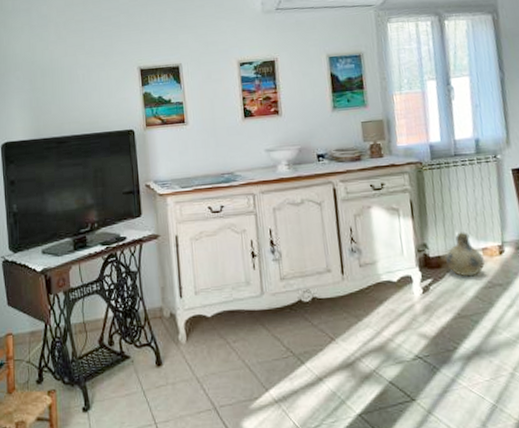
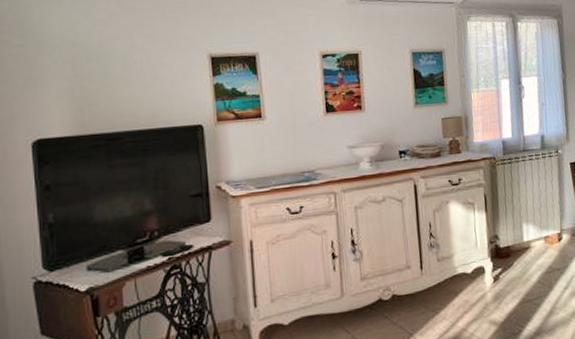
ceramic jug: present [445,232,485,277] -> none [514,222,546,264]

